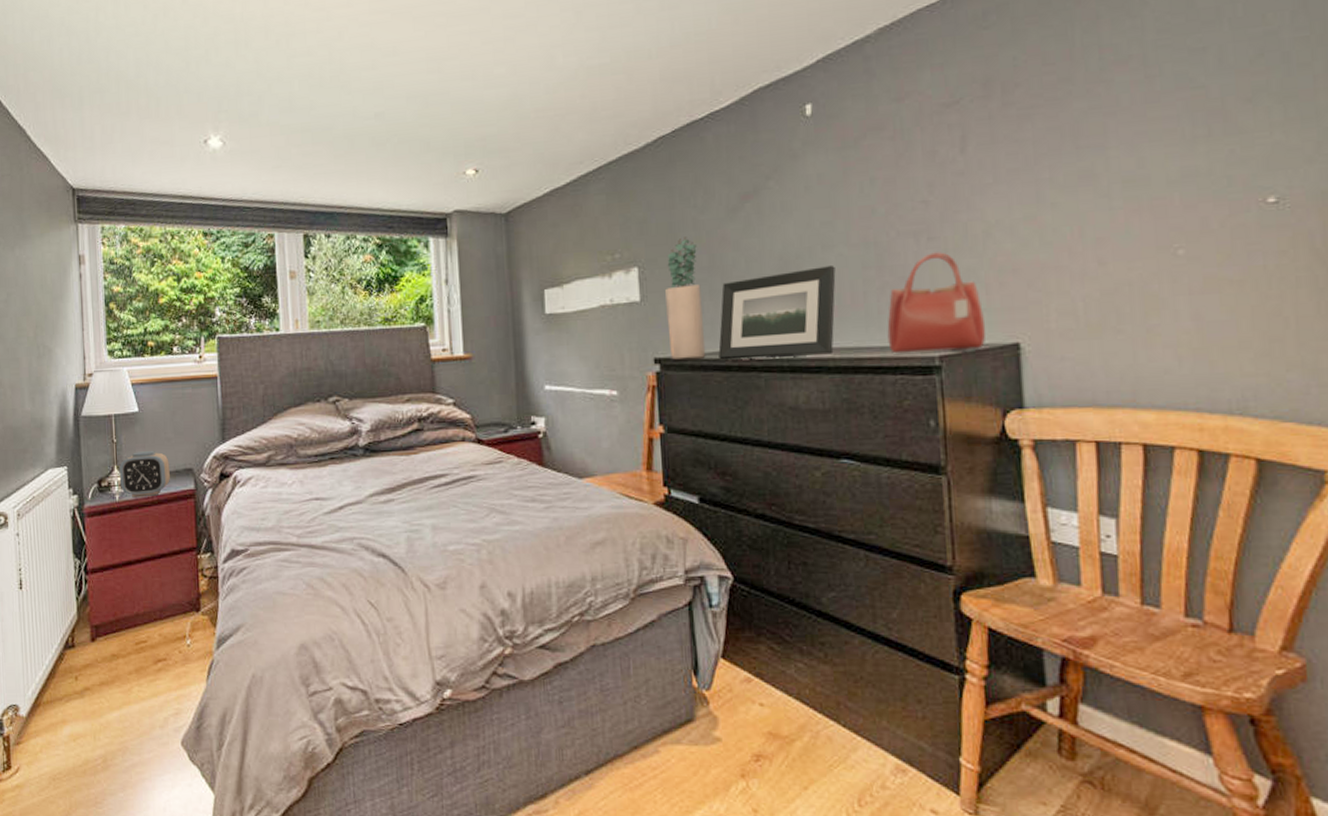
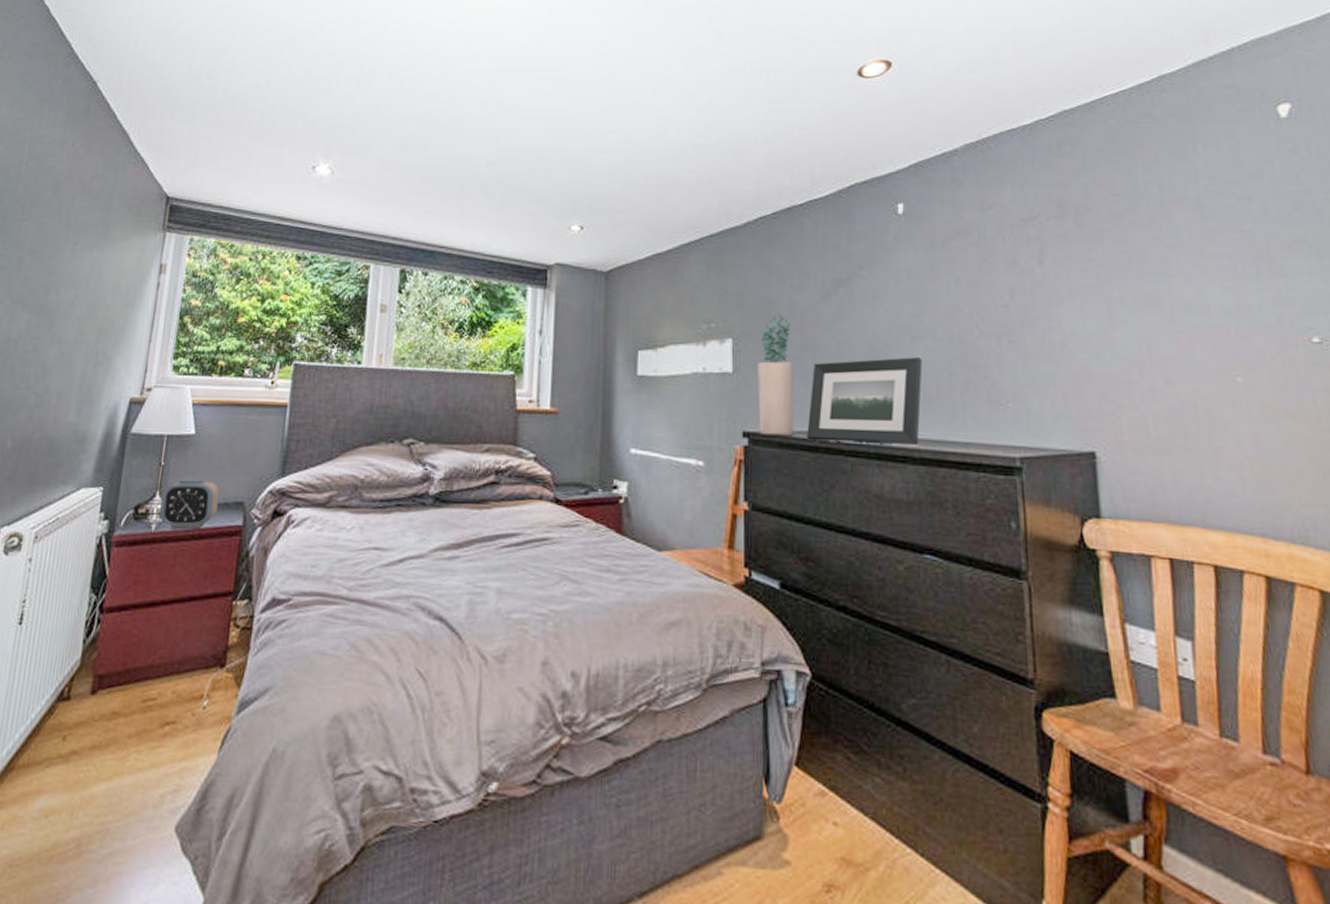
handbag: present [887,252,986,354] -> none [970,355,1064,454]

